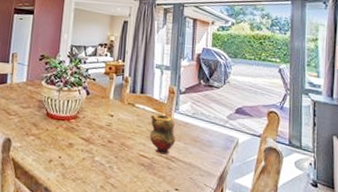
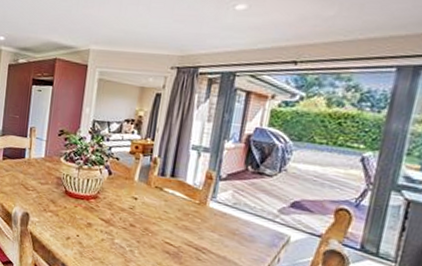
teapot: present [149,114,176,155] -> none [177,200,210,245]

